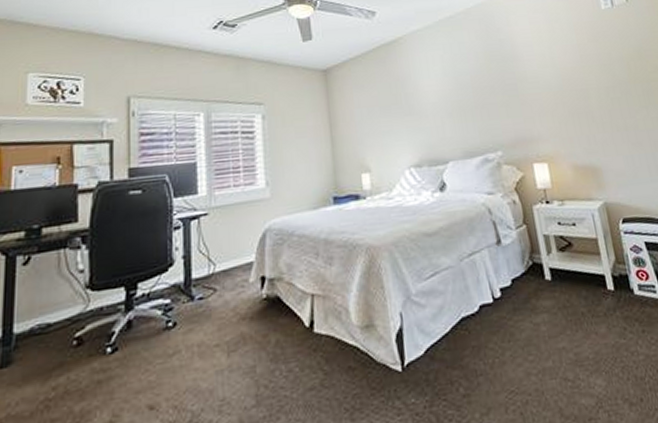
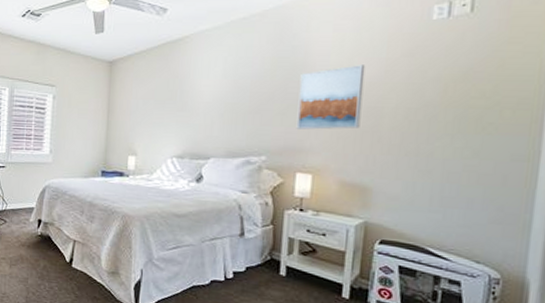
wall art: none [512,52,575,119] -> present [296,65,366,130]

